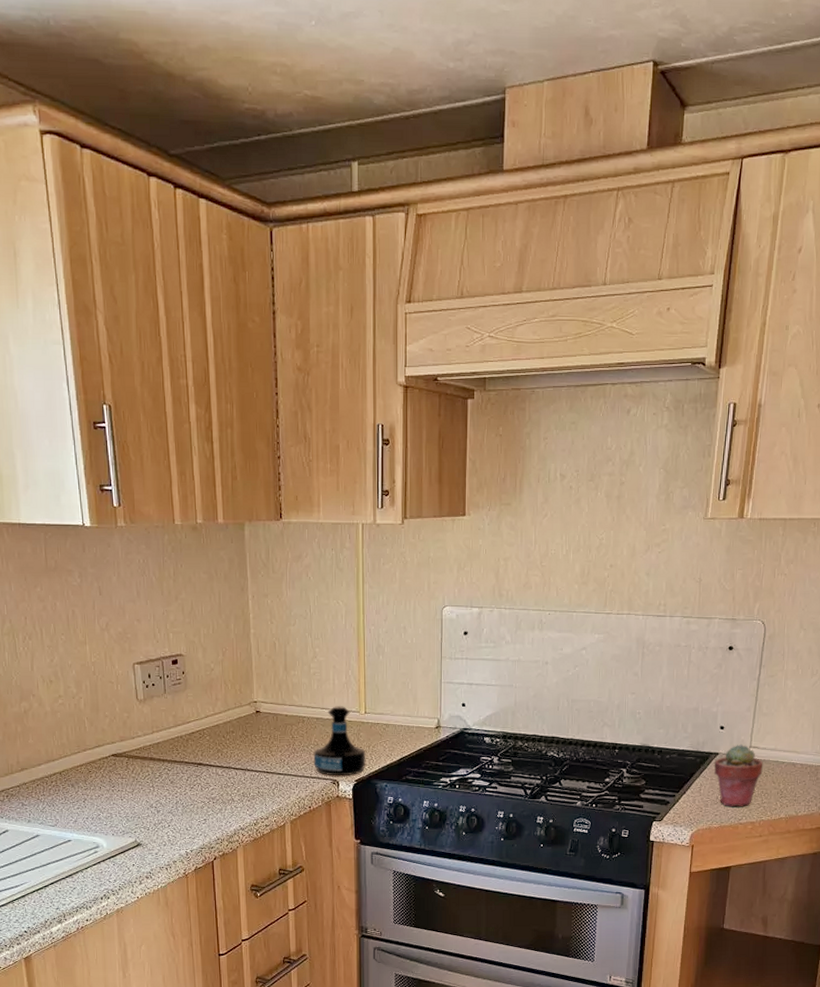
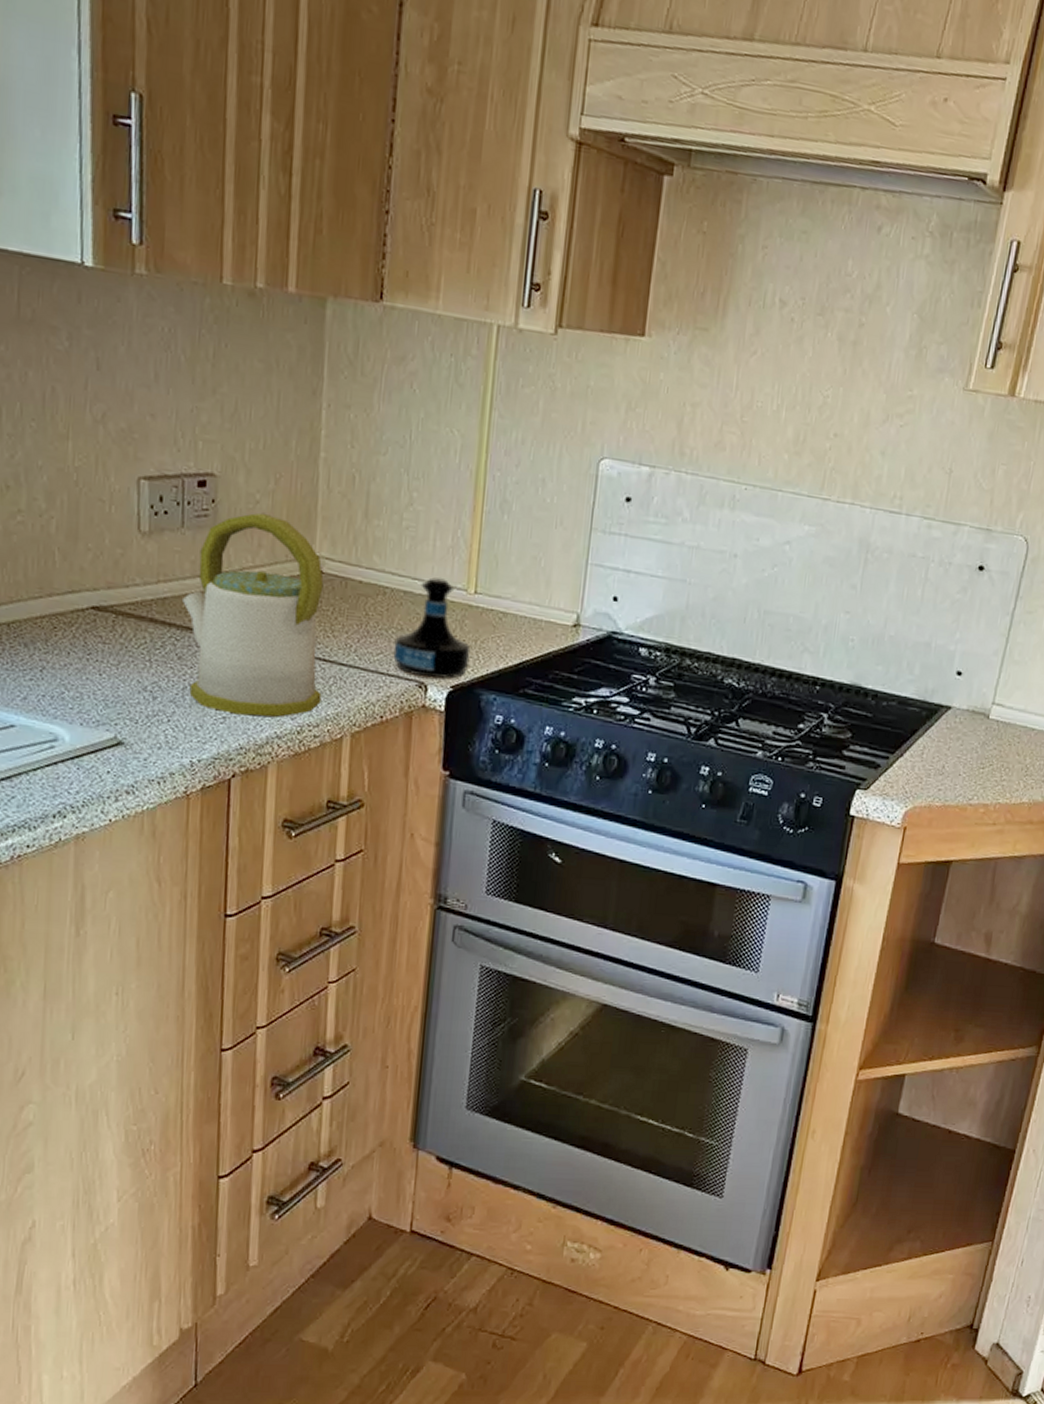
kettle: none [169,676,268,816] -> present [181,512,324,717]
potted succulent: present [713,744,763,806] -> none [942,697,1008,782]

